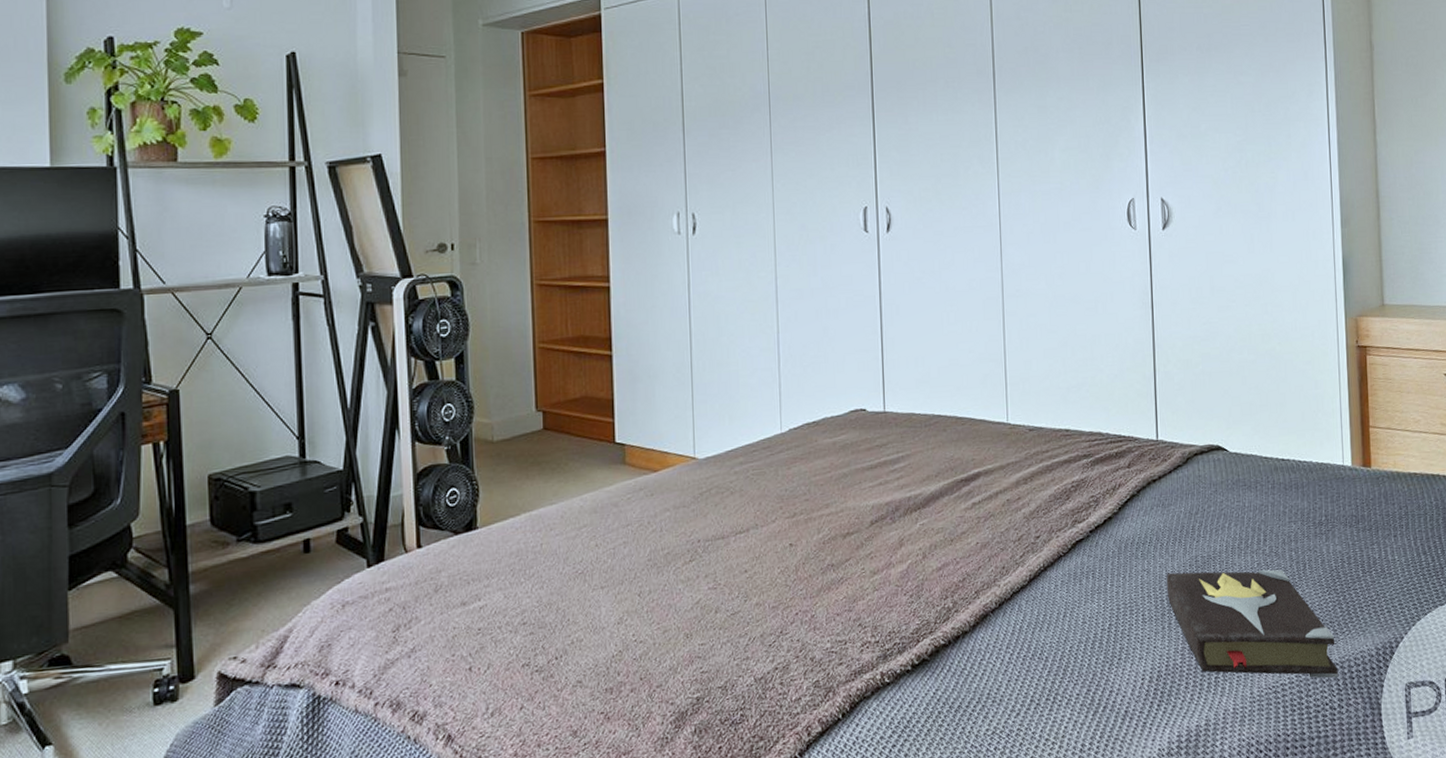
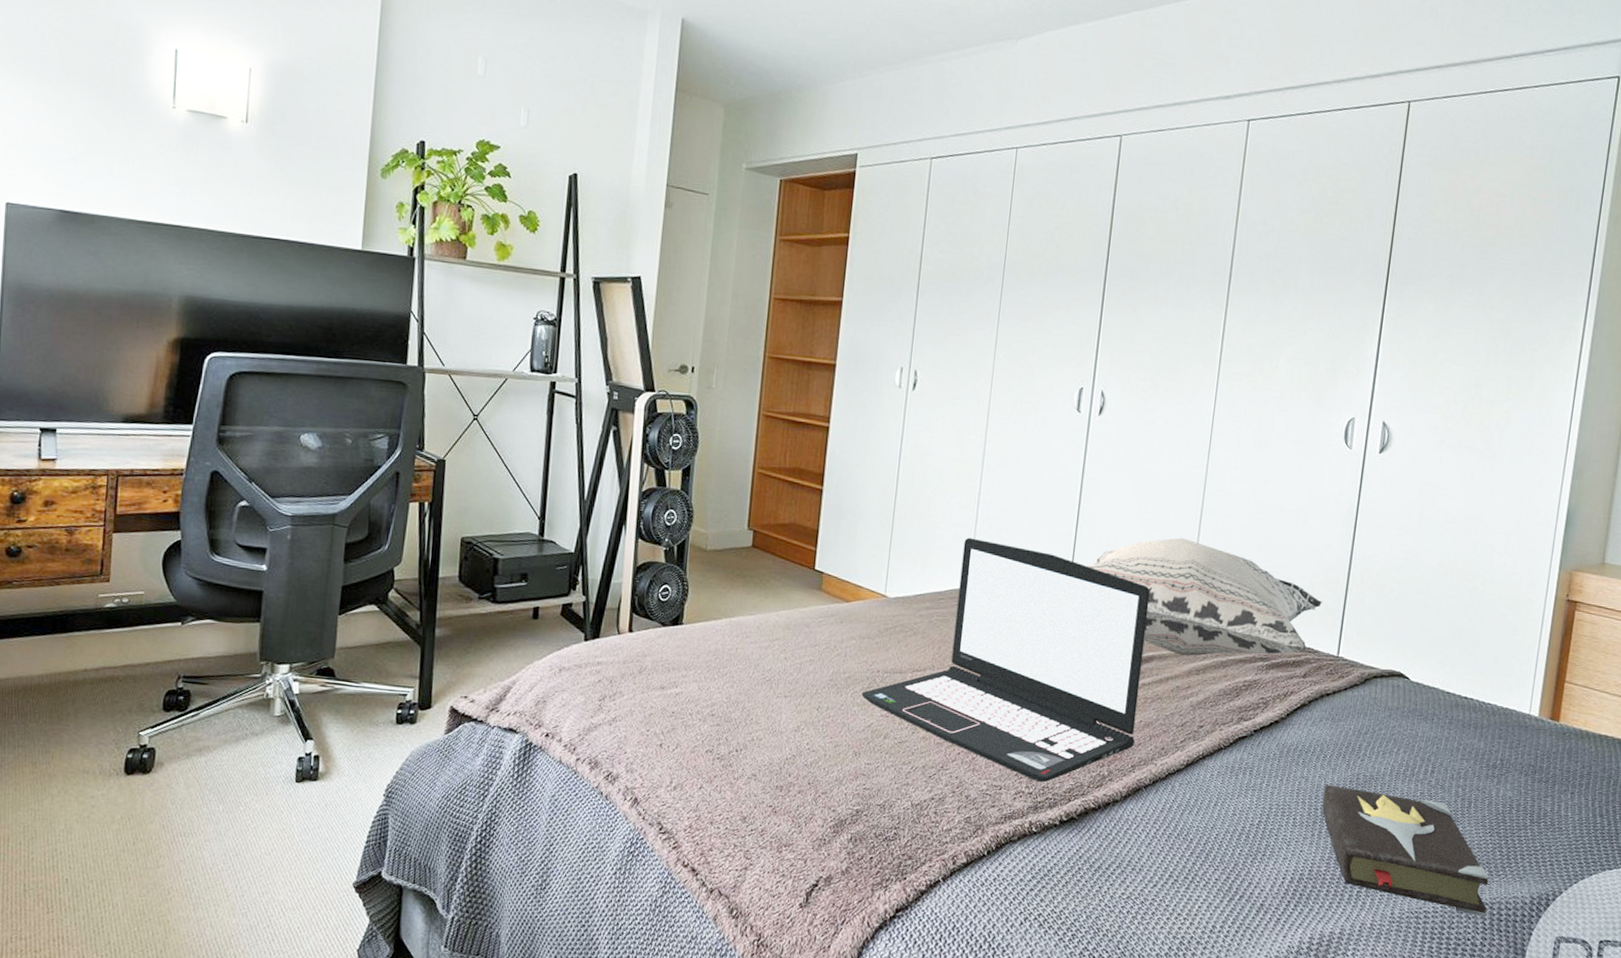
laptop: none [684,380,974,629] -> present [861,537,1150,783]
decorative pillow: none [899,345,1135,467] -> present [1087,538,1323,656]

